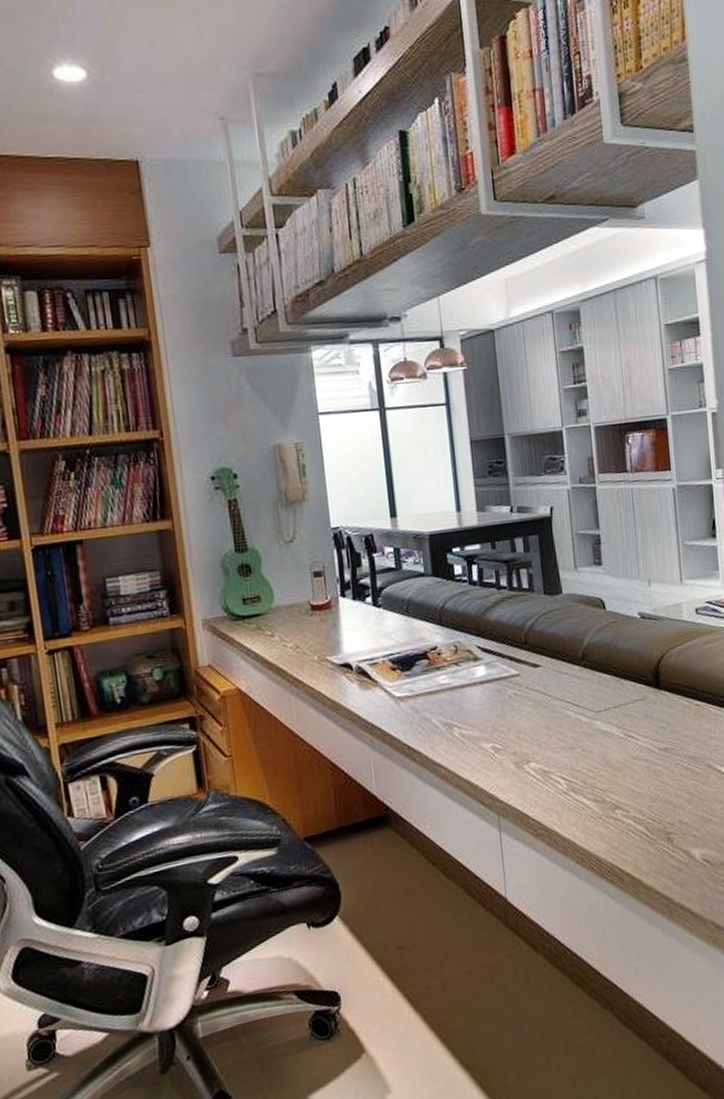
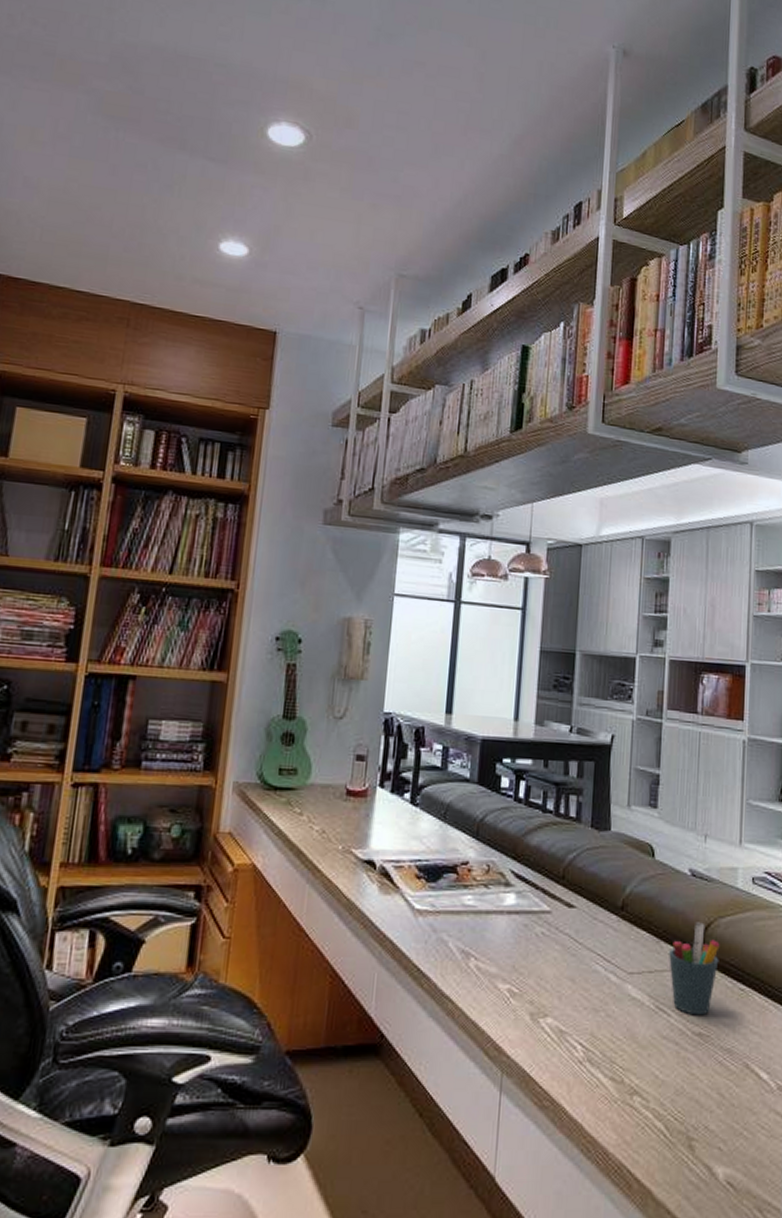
pen holder: none [630,656,675,735] -> present [669,922,720,1016]

